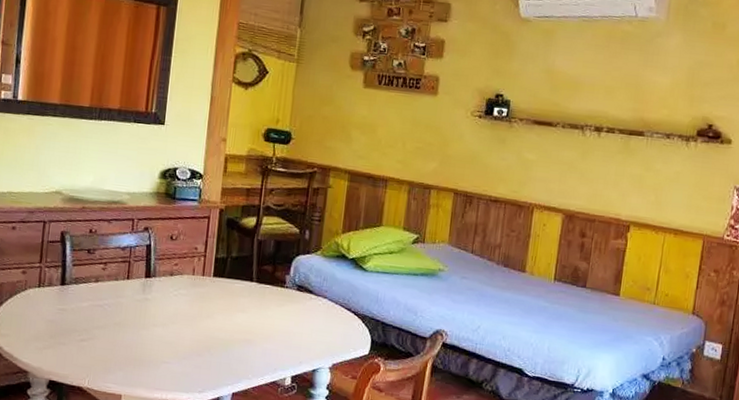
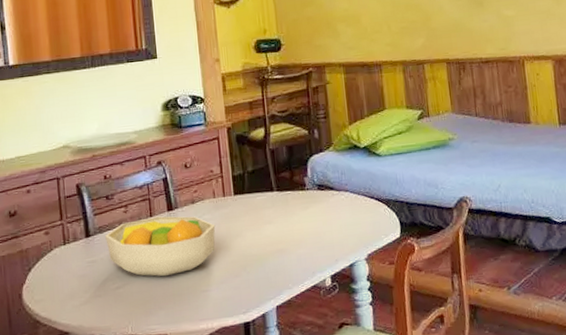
fruit bowl: none [79,279,189,340] -> present [105,216,216,277]

